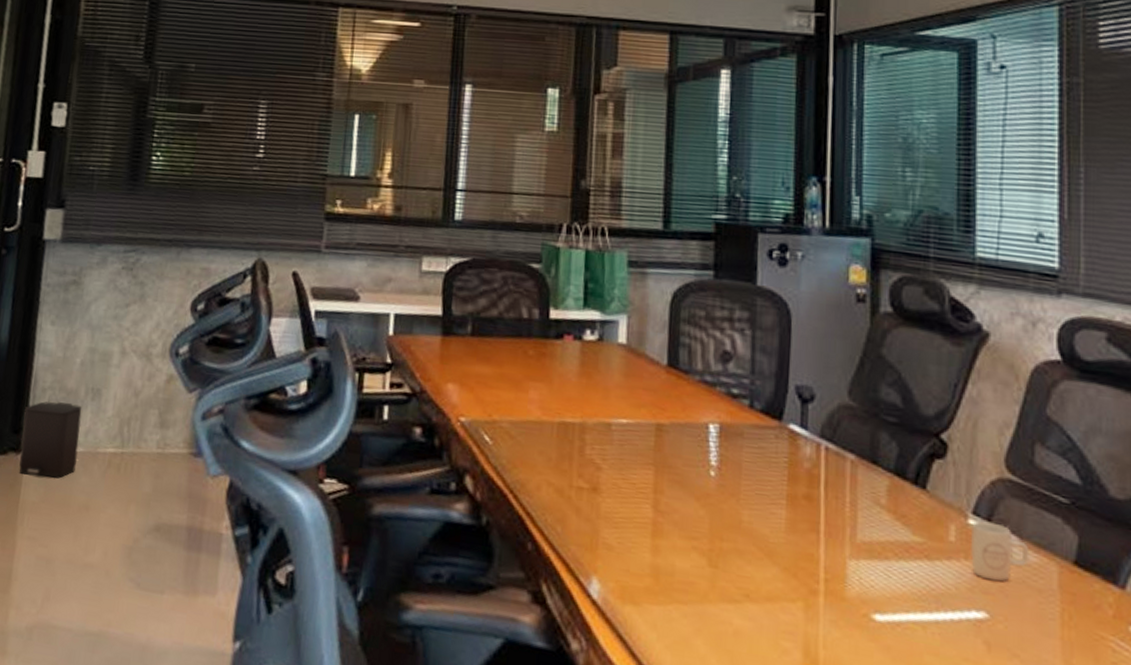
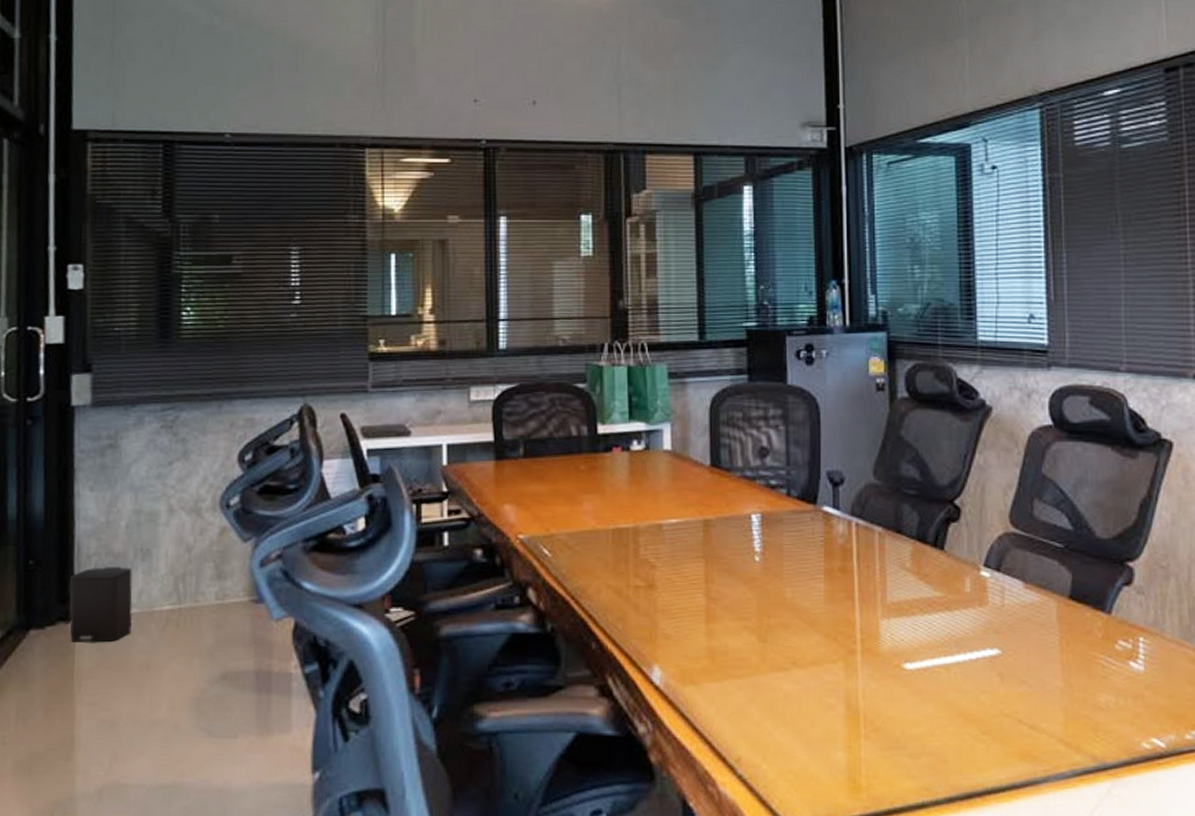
mug: present [971,521,1030,582] -> none [984,571,1033,622]

